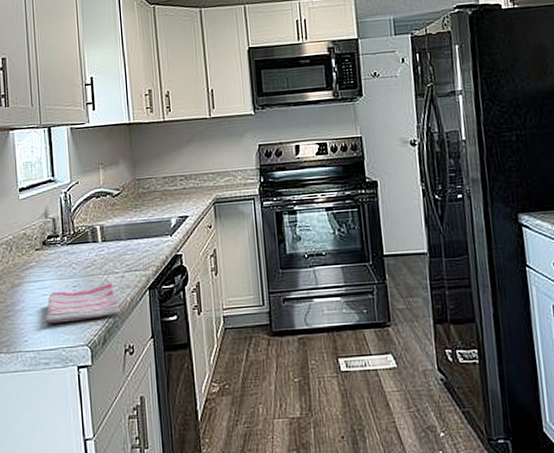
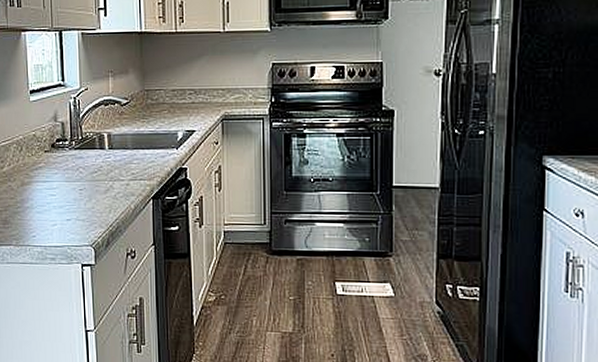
dish towel: present [46,282,119,324] -> none [53,188,123,223]

